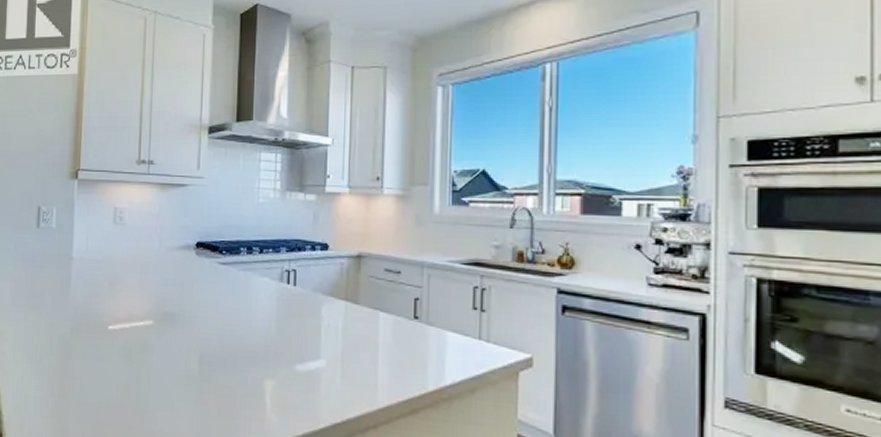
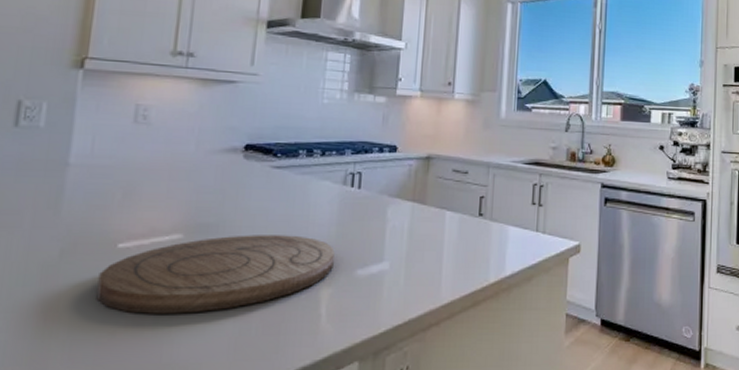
cutting board: none [96,324,275,391] -> present [96,235,335,314]

